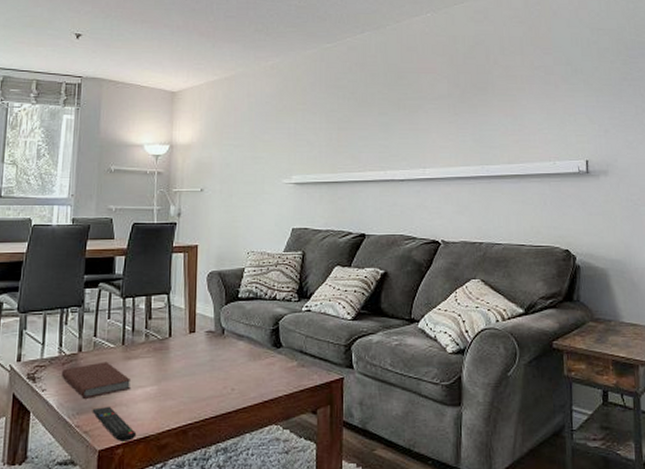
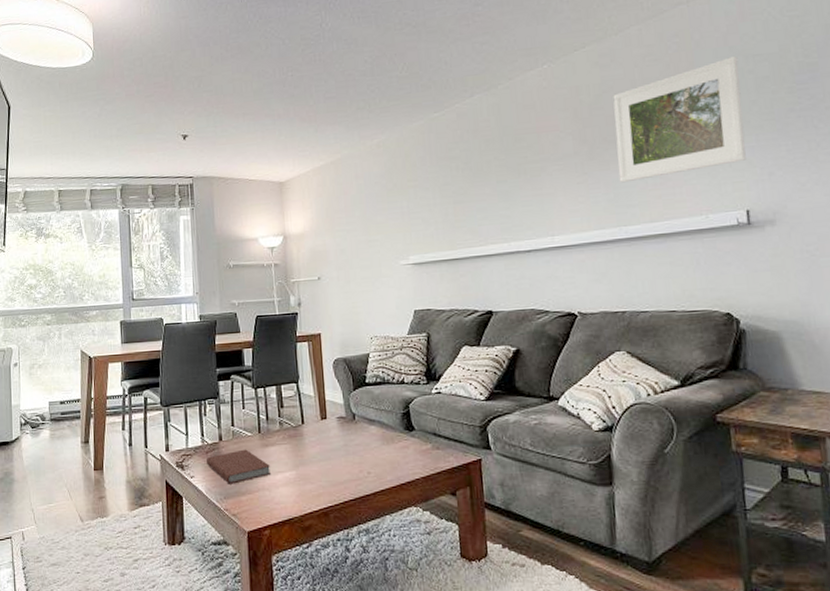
remote control: present [92,406,137,441] -> none [237,490,281,523]
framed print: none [484,27,588,126] -> present [613,55,746,183]

